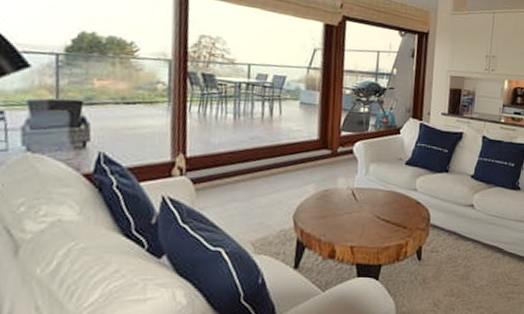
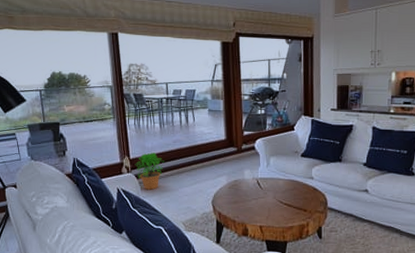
potted plant: none [192,150,232,199] -> present [135,152,163,190]

